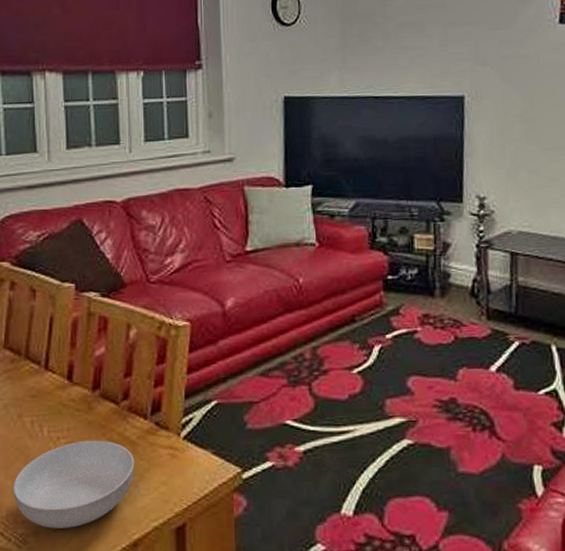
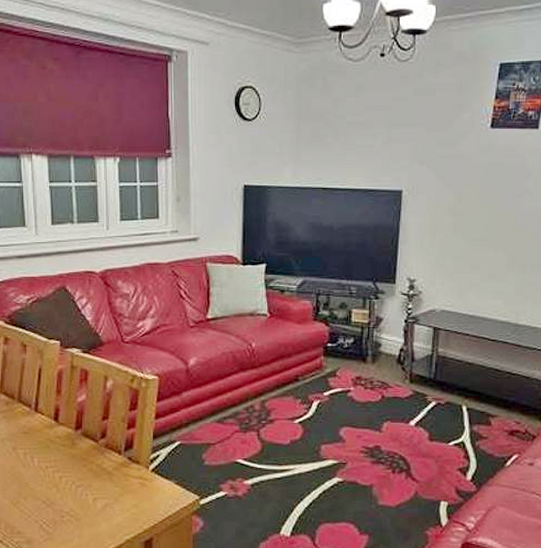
serving bowl: present [13,440,135,529] -> none [9,470,111,539]

